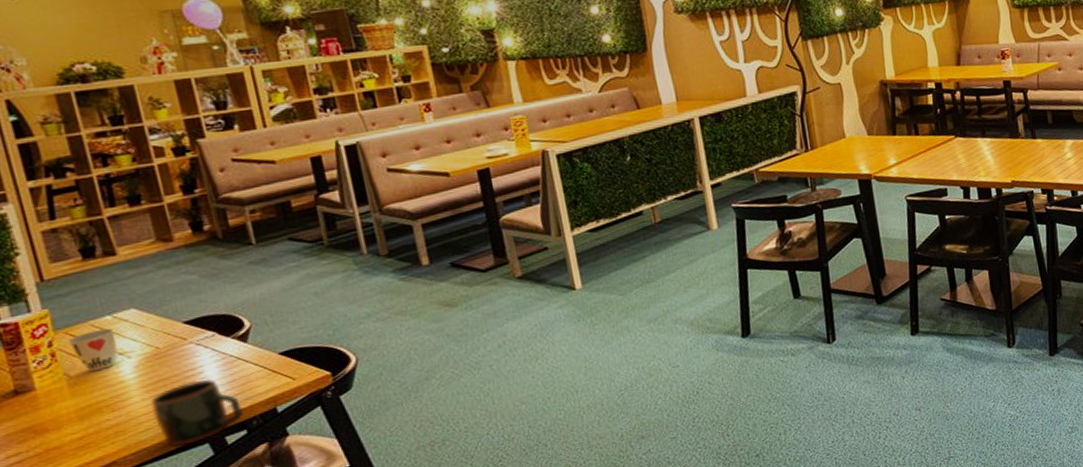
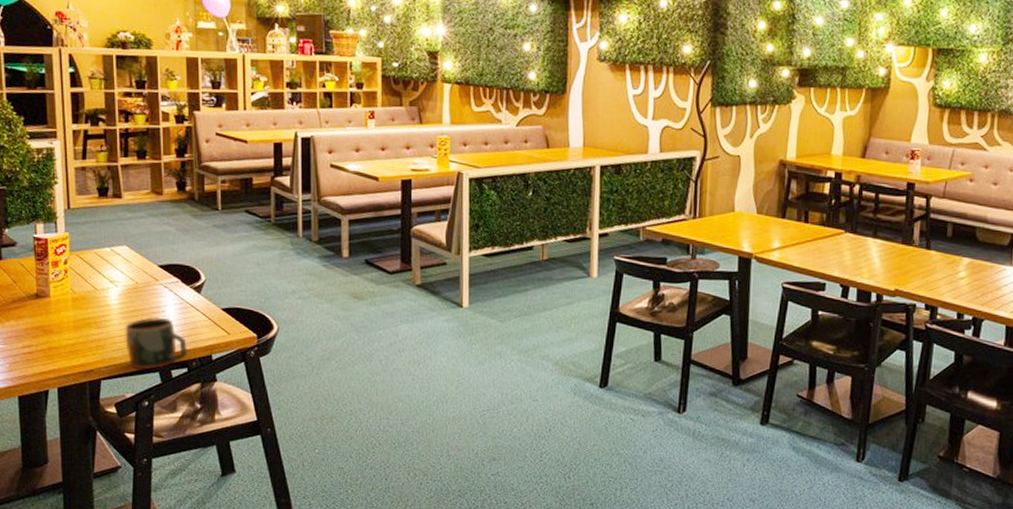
cup: present [68,328,118,371] -> none [77,257,110,291]

